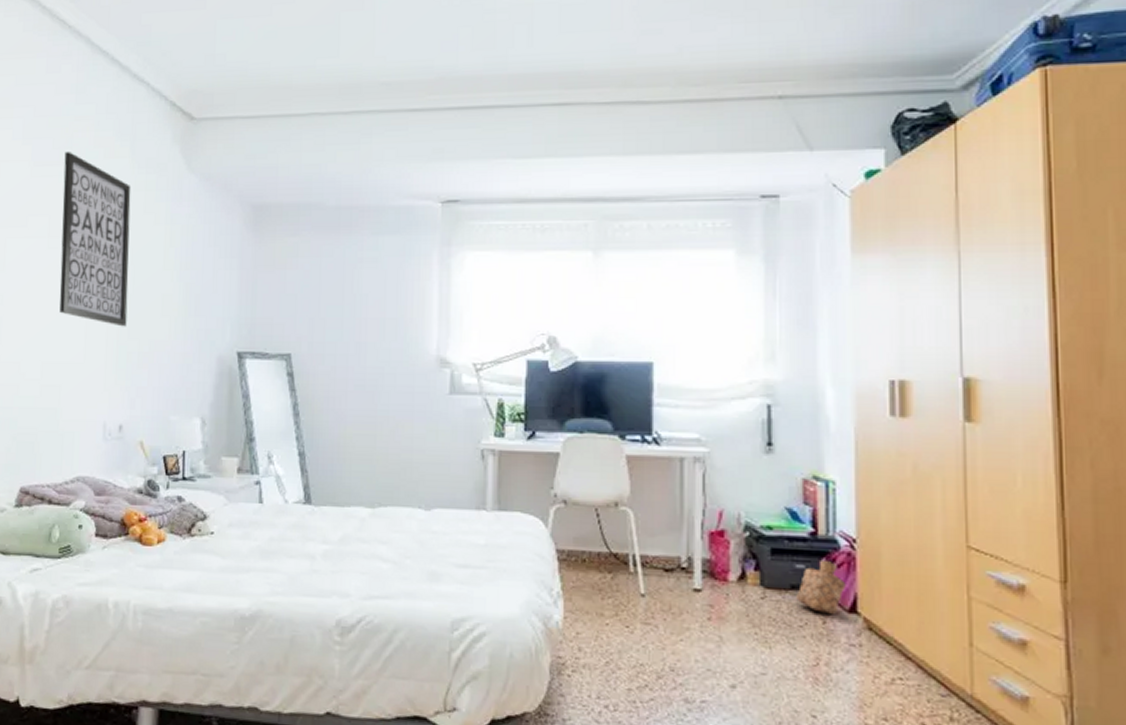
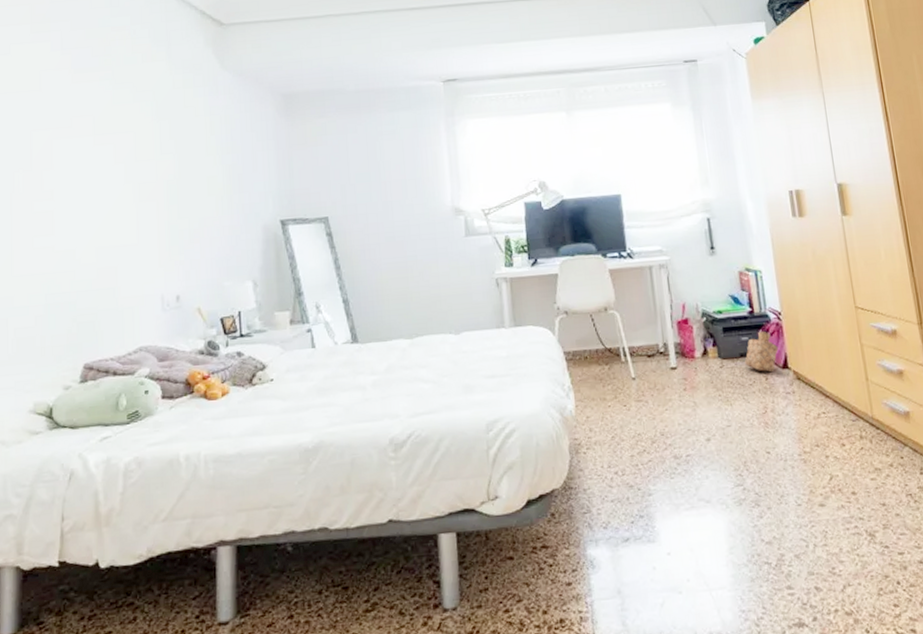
wall art: present [59,152,131,327] -> none [104,58,176,209]

